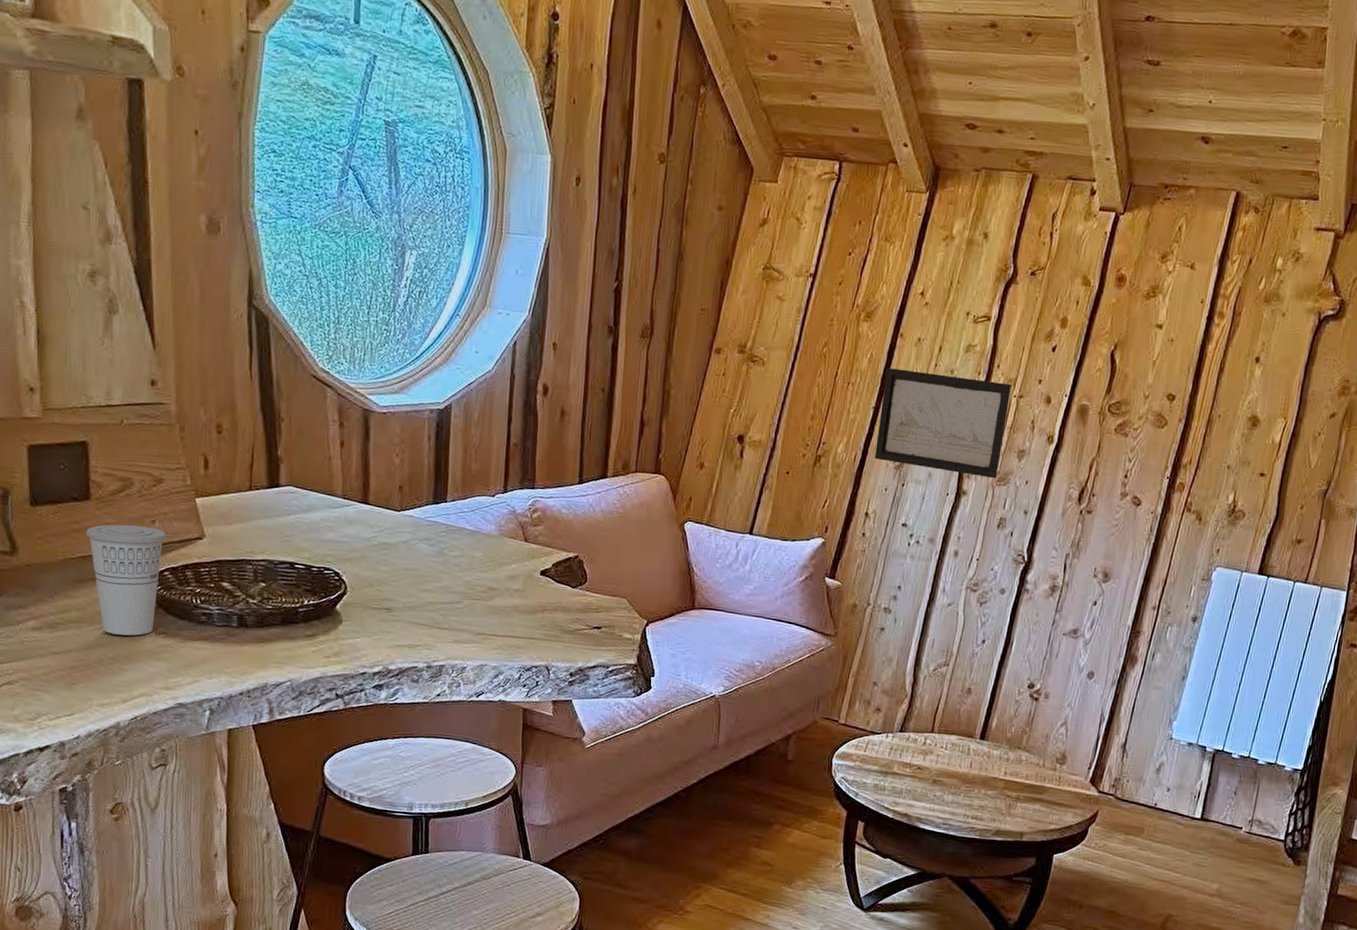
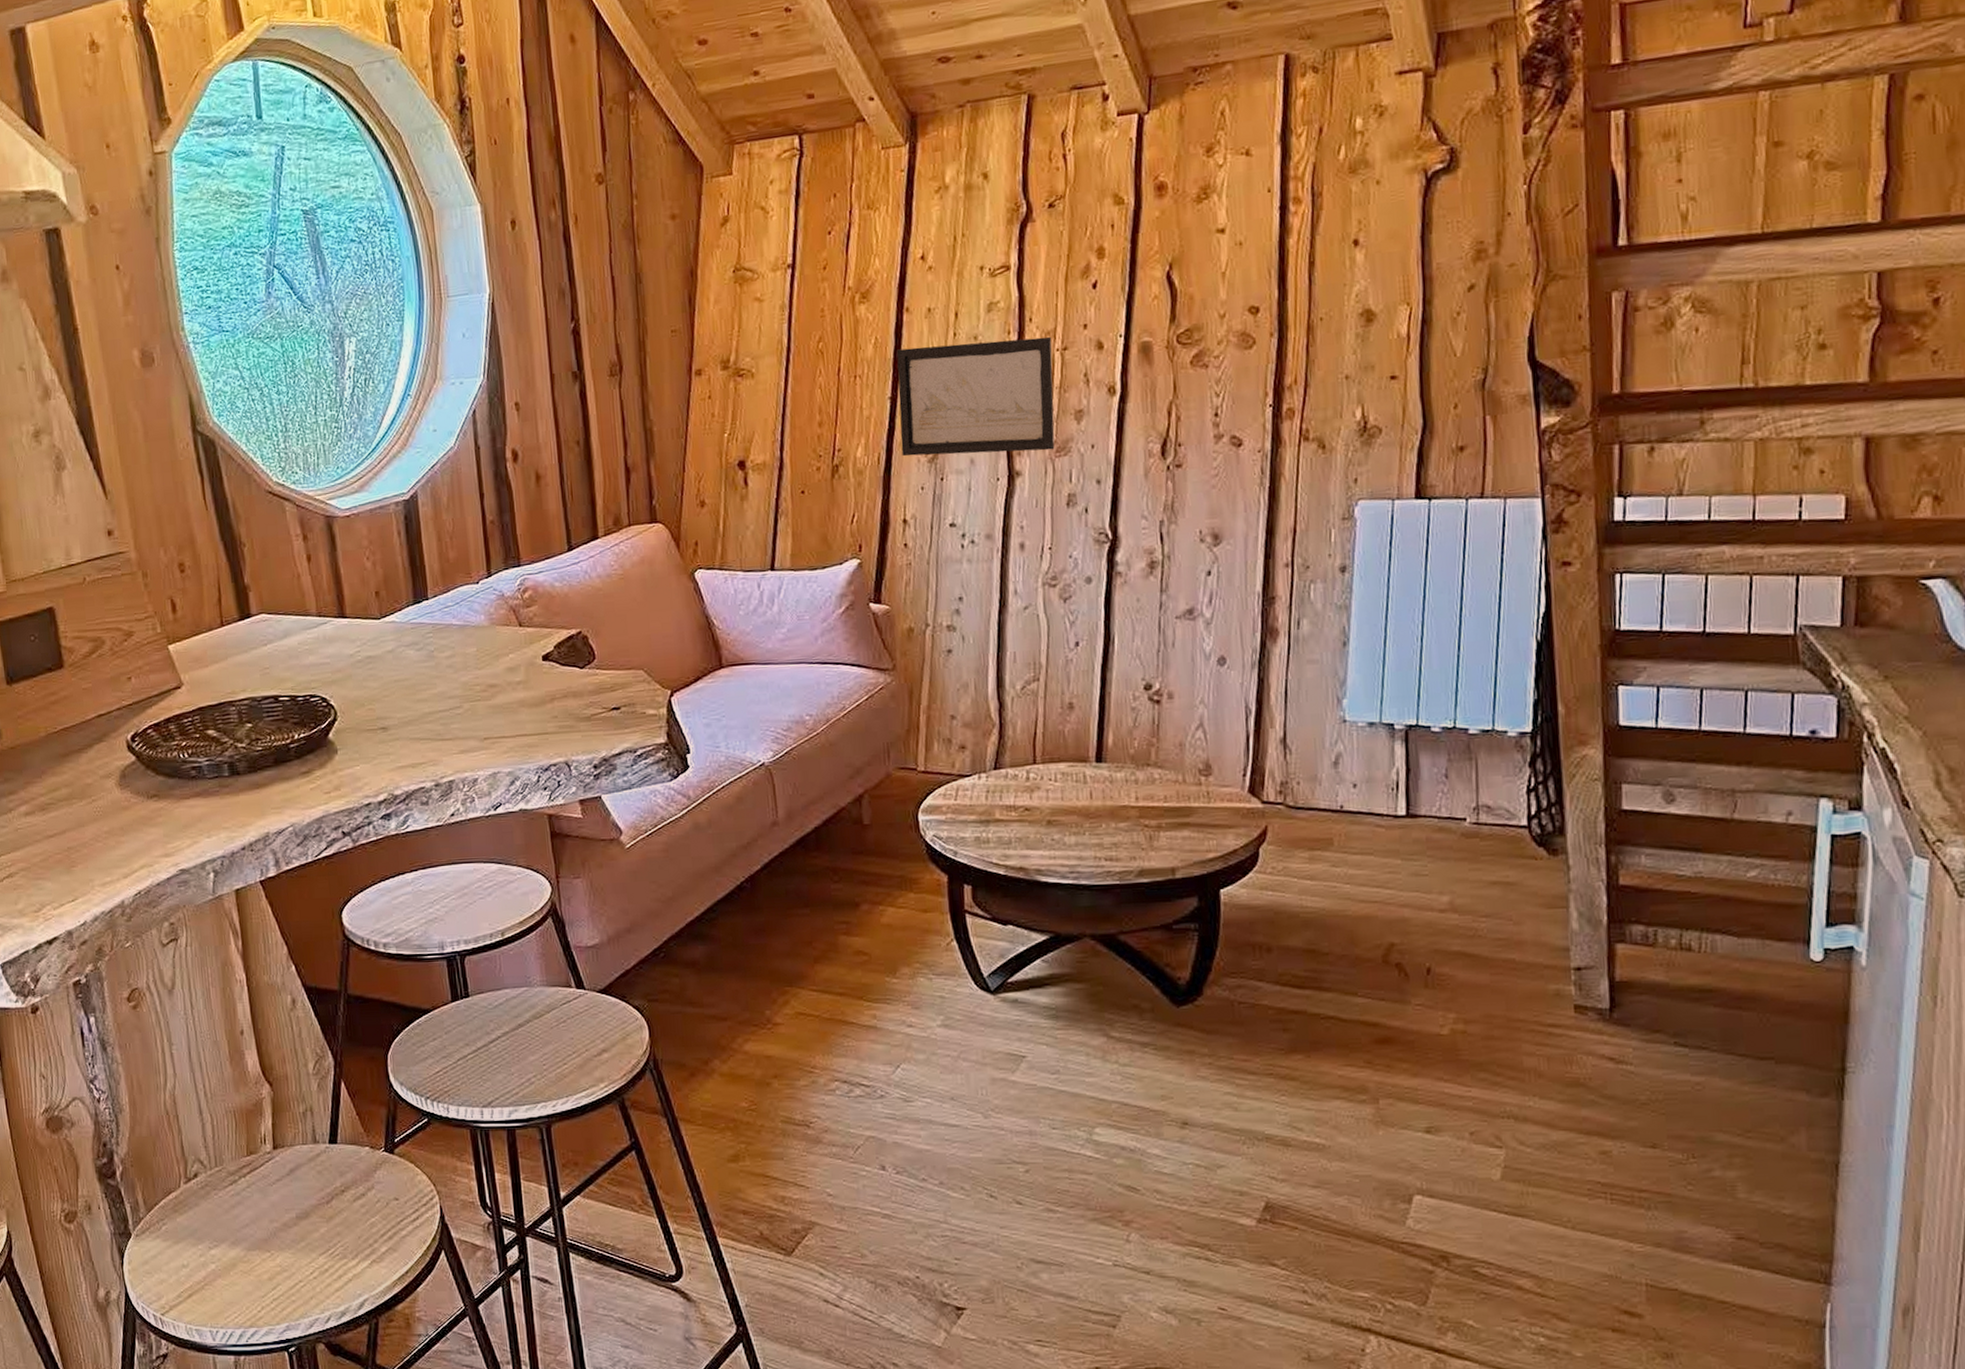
cup: present [85,524,166,636] -> none [64,685,144,806]

